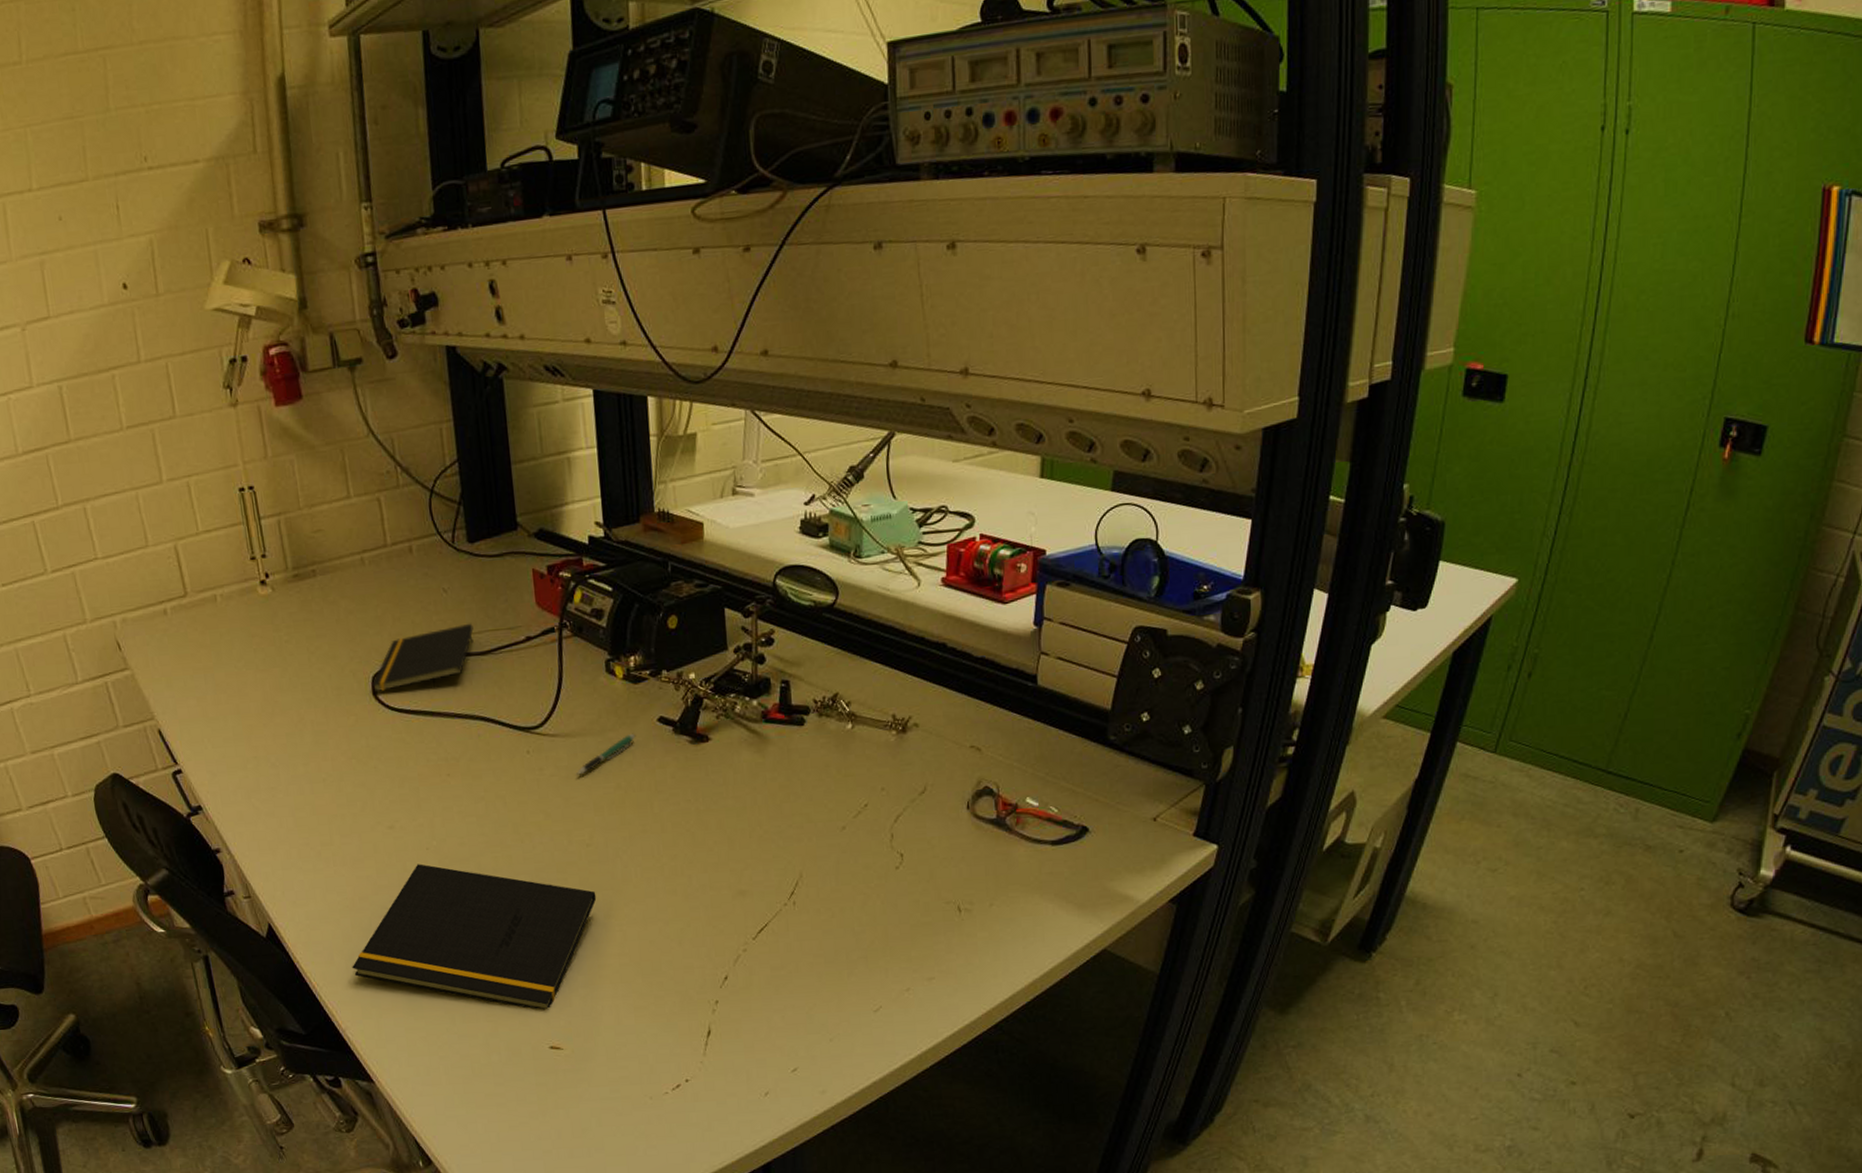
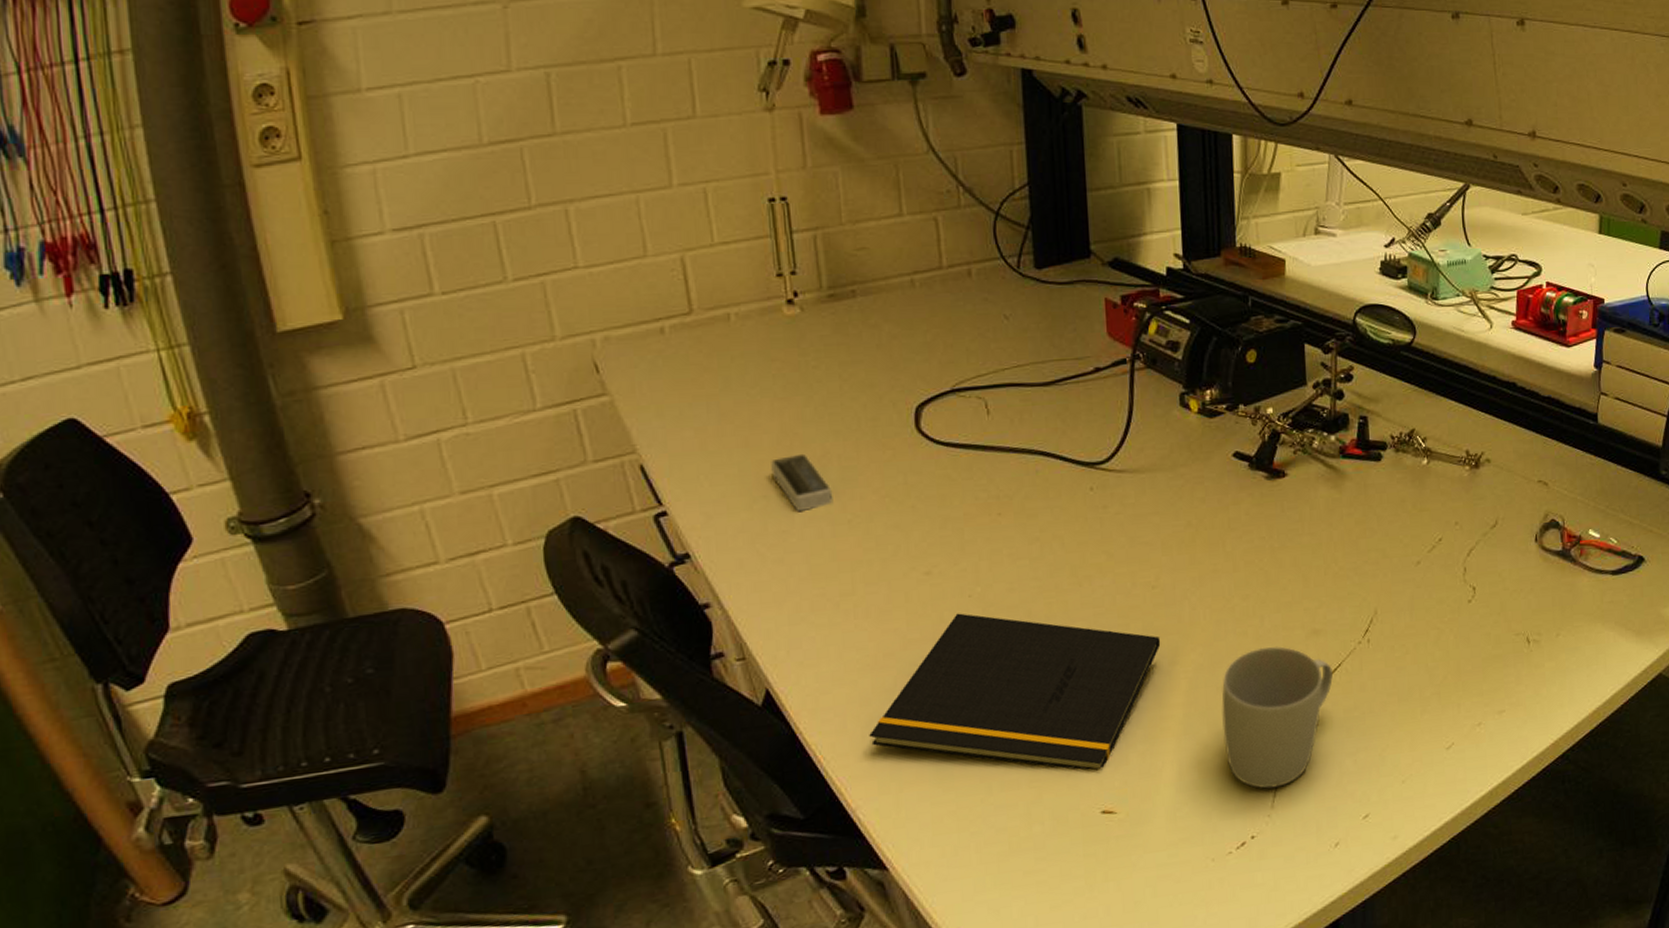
multiport hub: none [258,719,310,771] -> present [771,453,833,512]
notepad: present [372,623,474,693] -> none [916,352,1037,425]
pen: present [577,733,636,775] -> none [1144,468,1210,513]
mug: none [654,904,760,1037] -> present [1221,645,1333,789]

